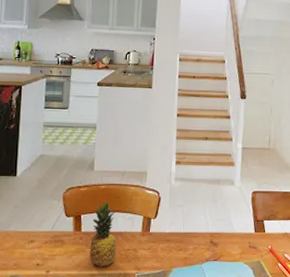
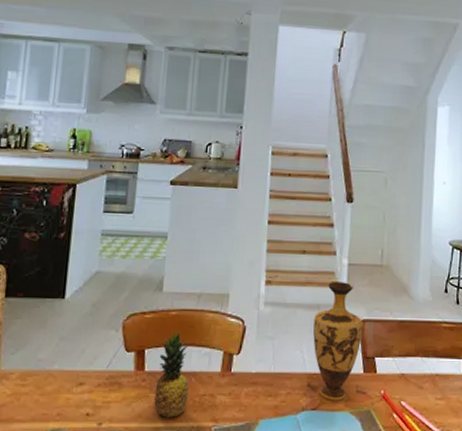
vase: none [214,162,254,254] -> present [313,282,363,401]

